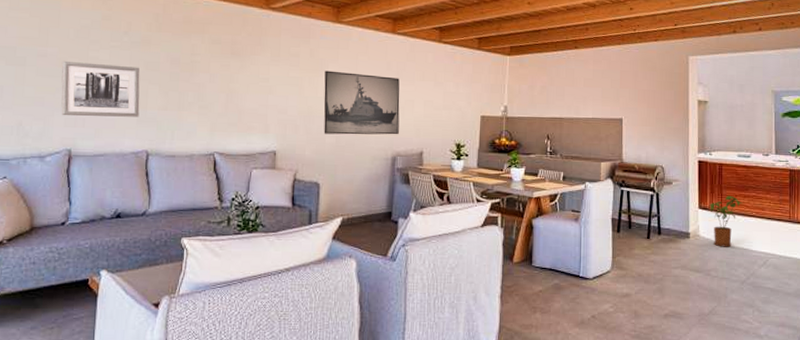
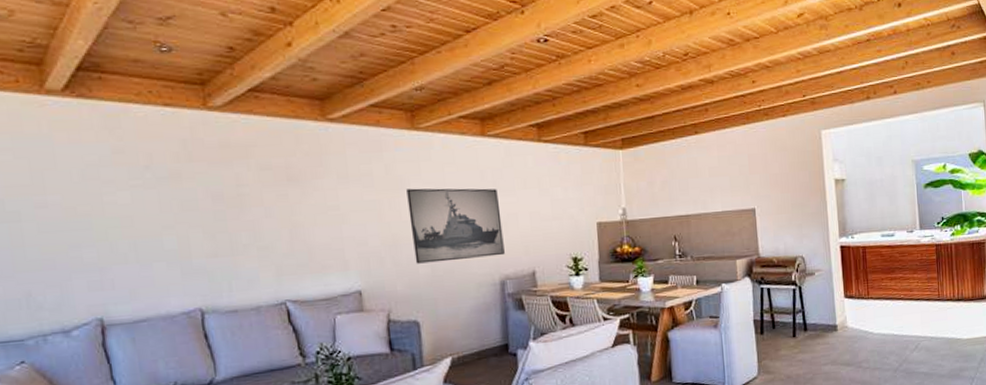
wall art: present [61,60,140,117] -> none [70,208,184,279]
house plant: present [710,195,743,247] -> none [856,279,890,336]

